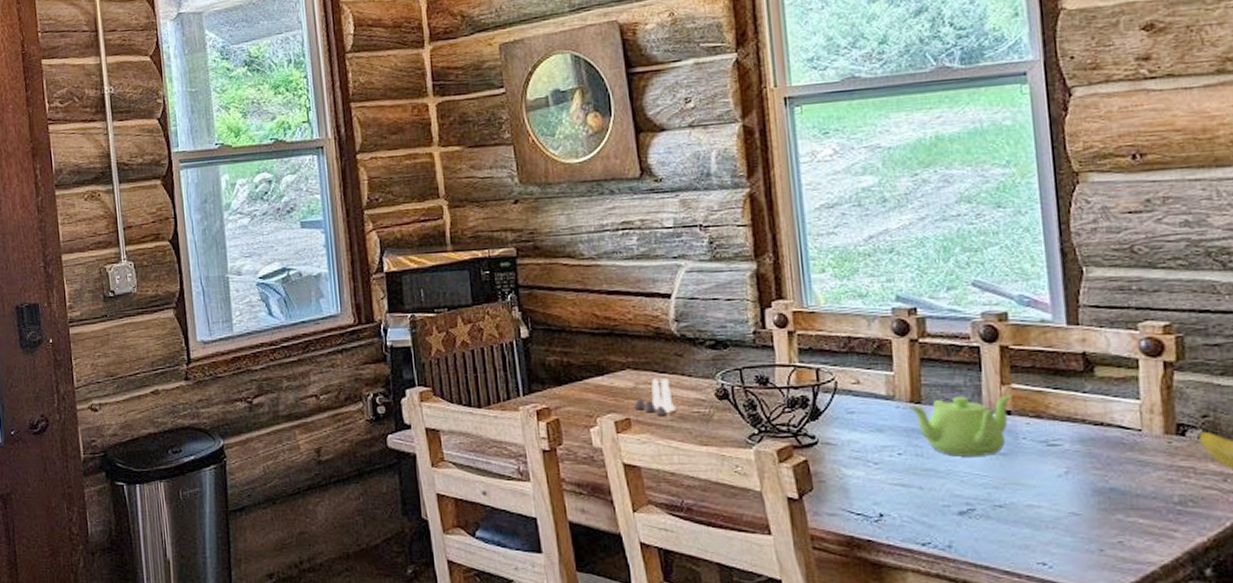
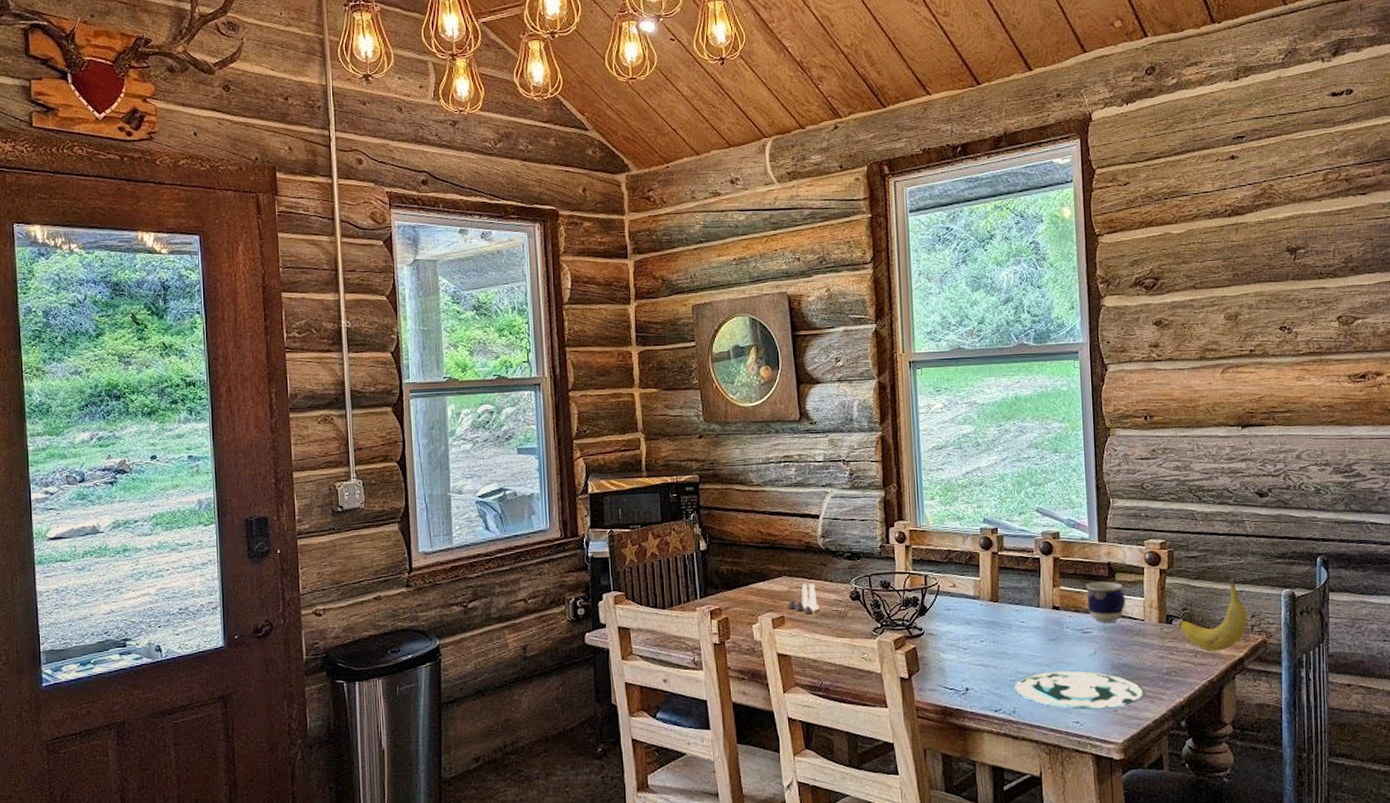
teapot: present [908,394,1013,457] -> none [989,594,1061,643]
plate: none [949,495,1145,546] -> present [1014,670,1144,709]
cup: none [1050,377,1111,433] -> present [1086,581,1125,623]

